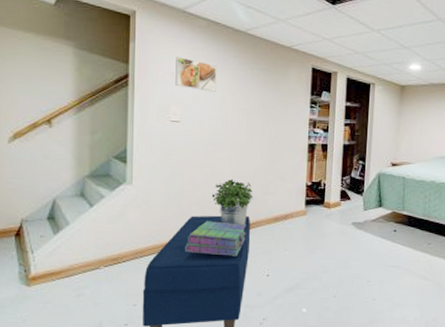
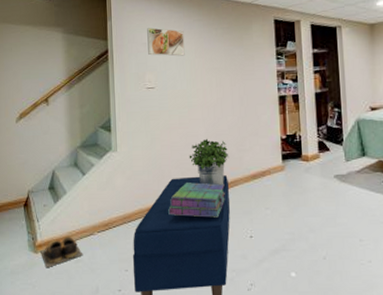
shoes: none [34,270,86,301] -> present [40,237,83,267]

